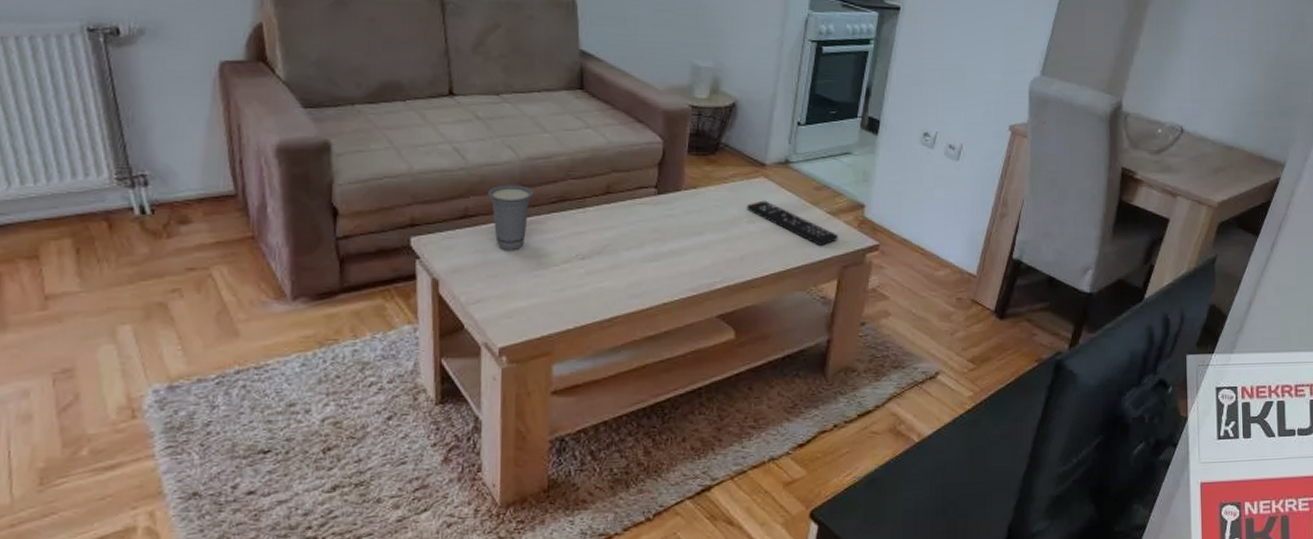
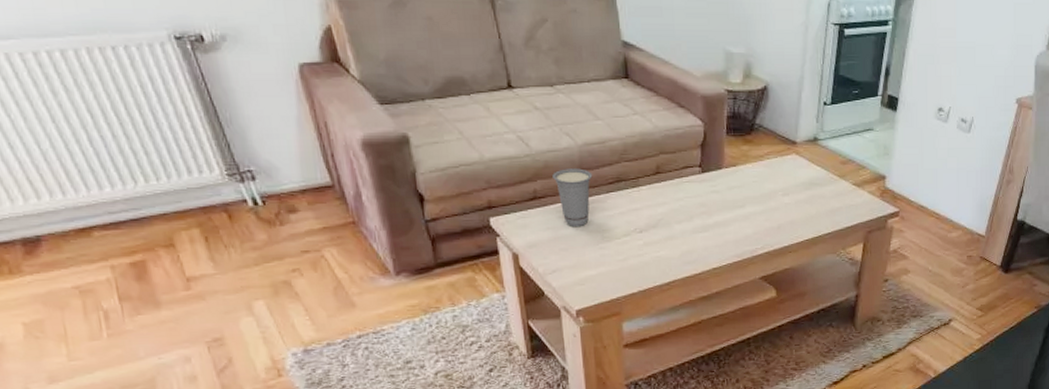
remote control: present [746,200,838,246] -> none [781,175,863,214]

